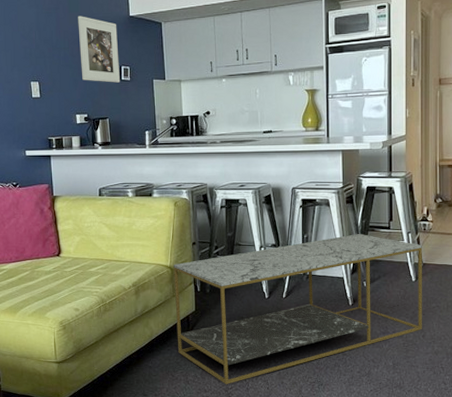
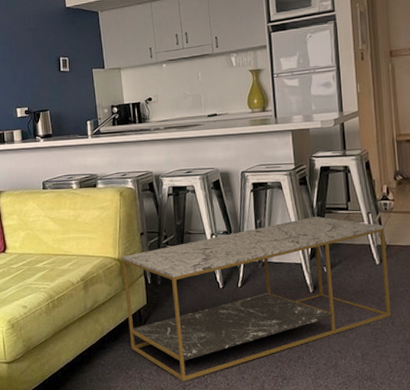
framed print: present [78,16,121,83] -> none [14,10,60,75]

